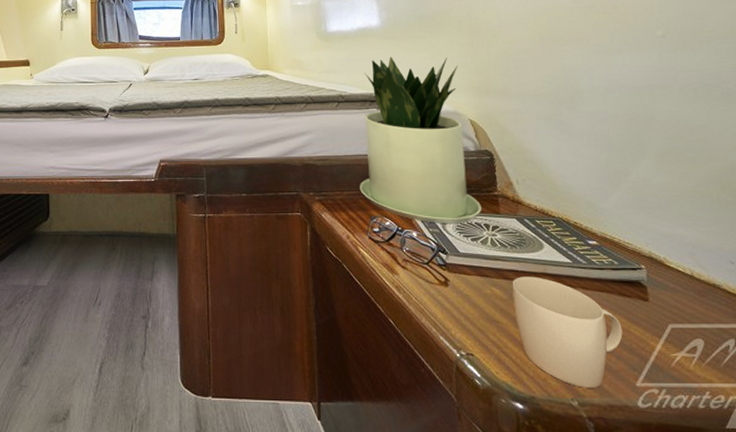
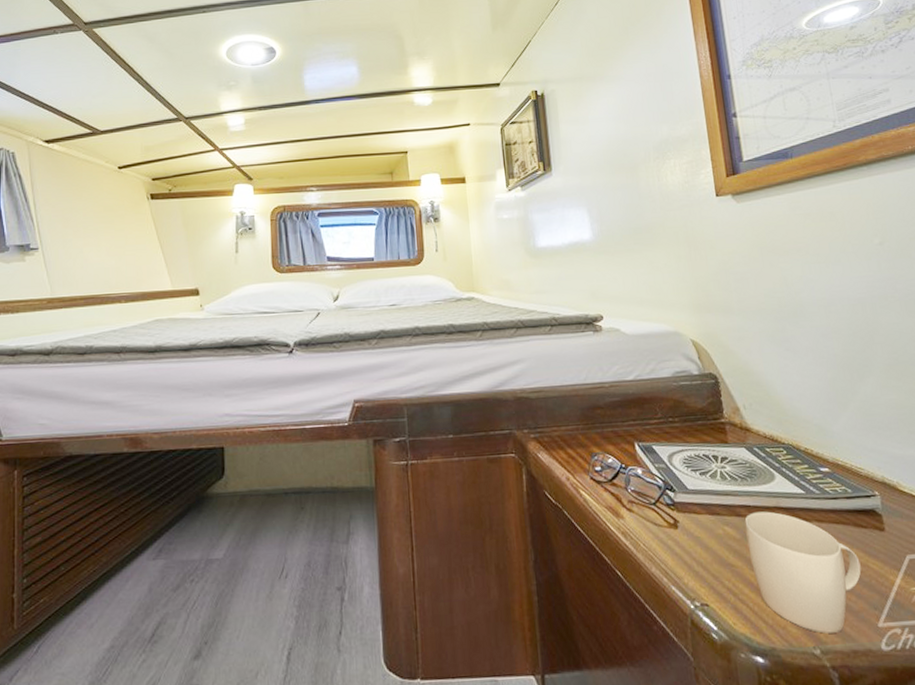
planter: present [359,57,483,224] -> none [577,272,710,458]

